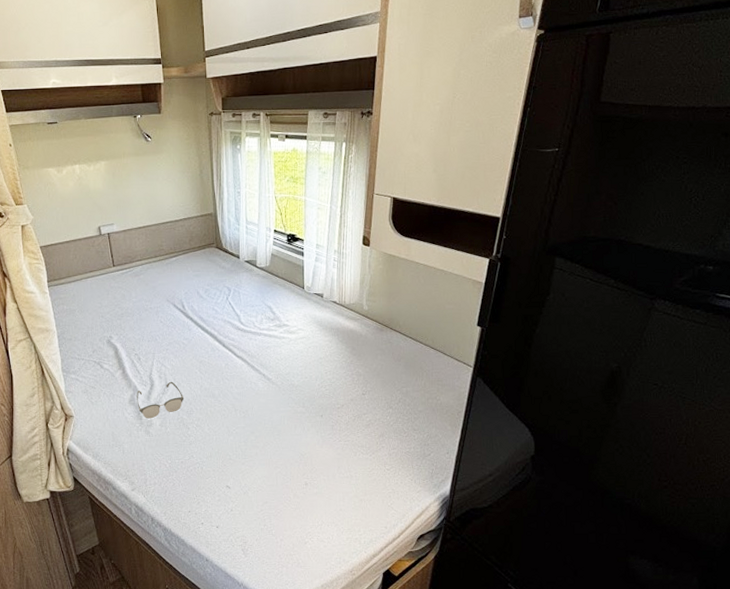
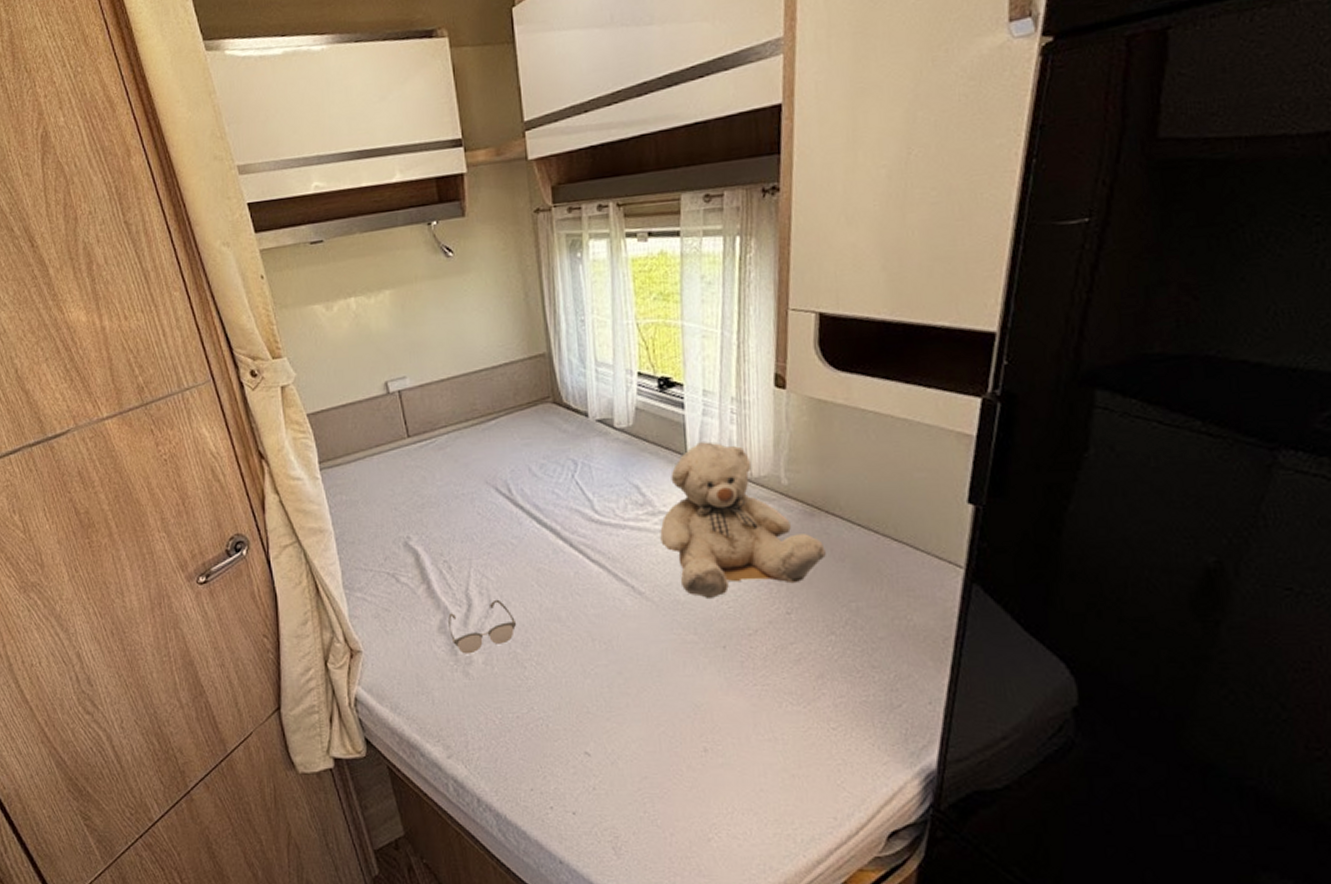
teddy bear: none [284,279,389,383] -> present [660,441,826,598]

